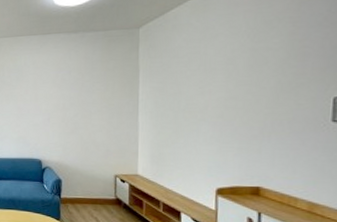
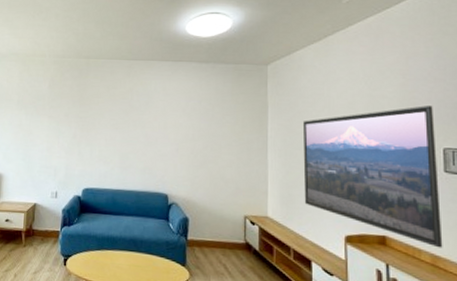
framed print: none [175,53,327,196] -> present [302,106,443,248]

